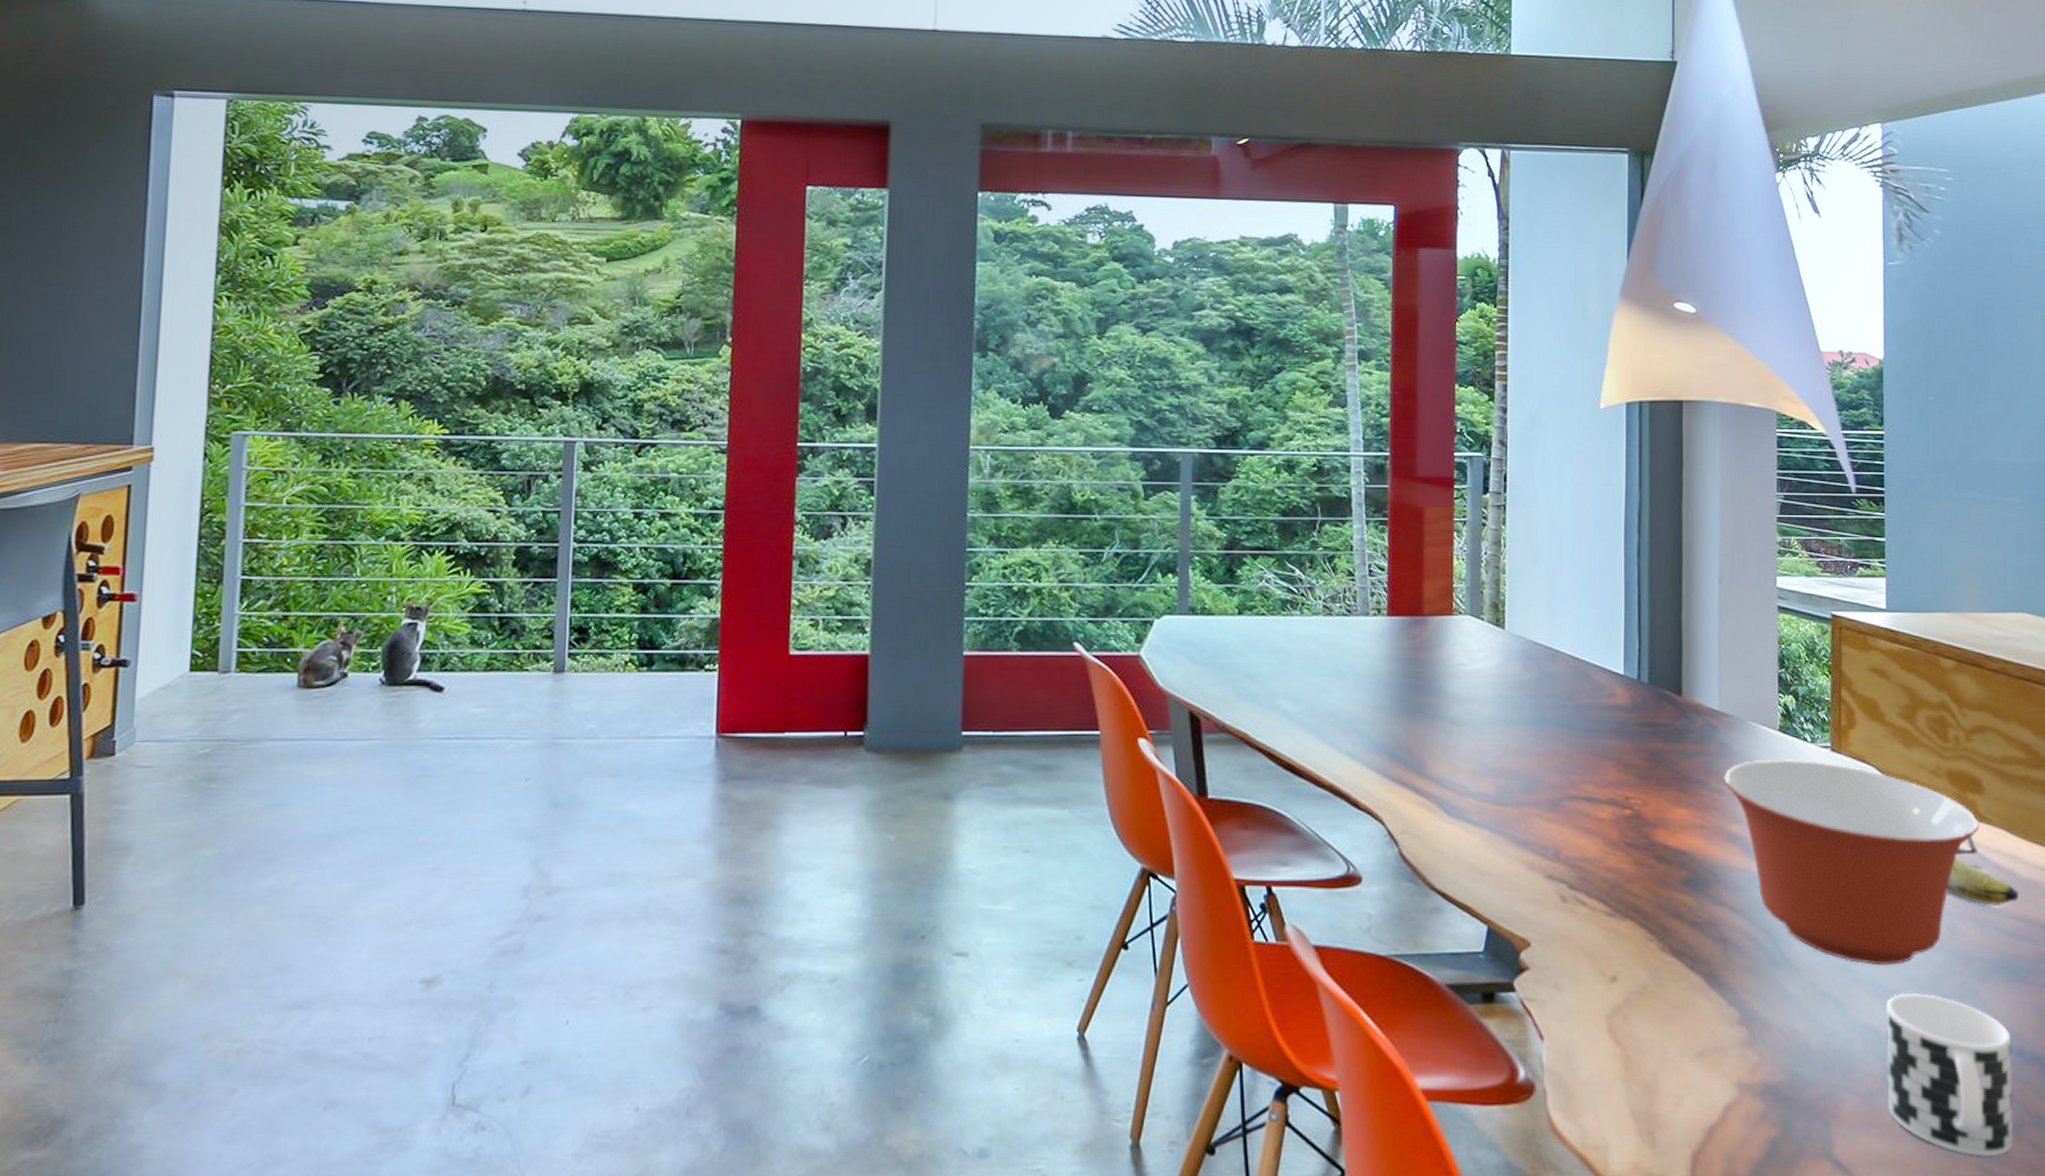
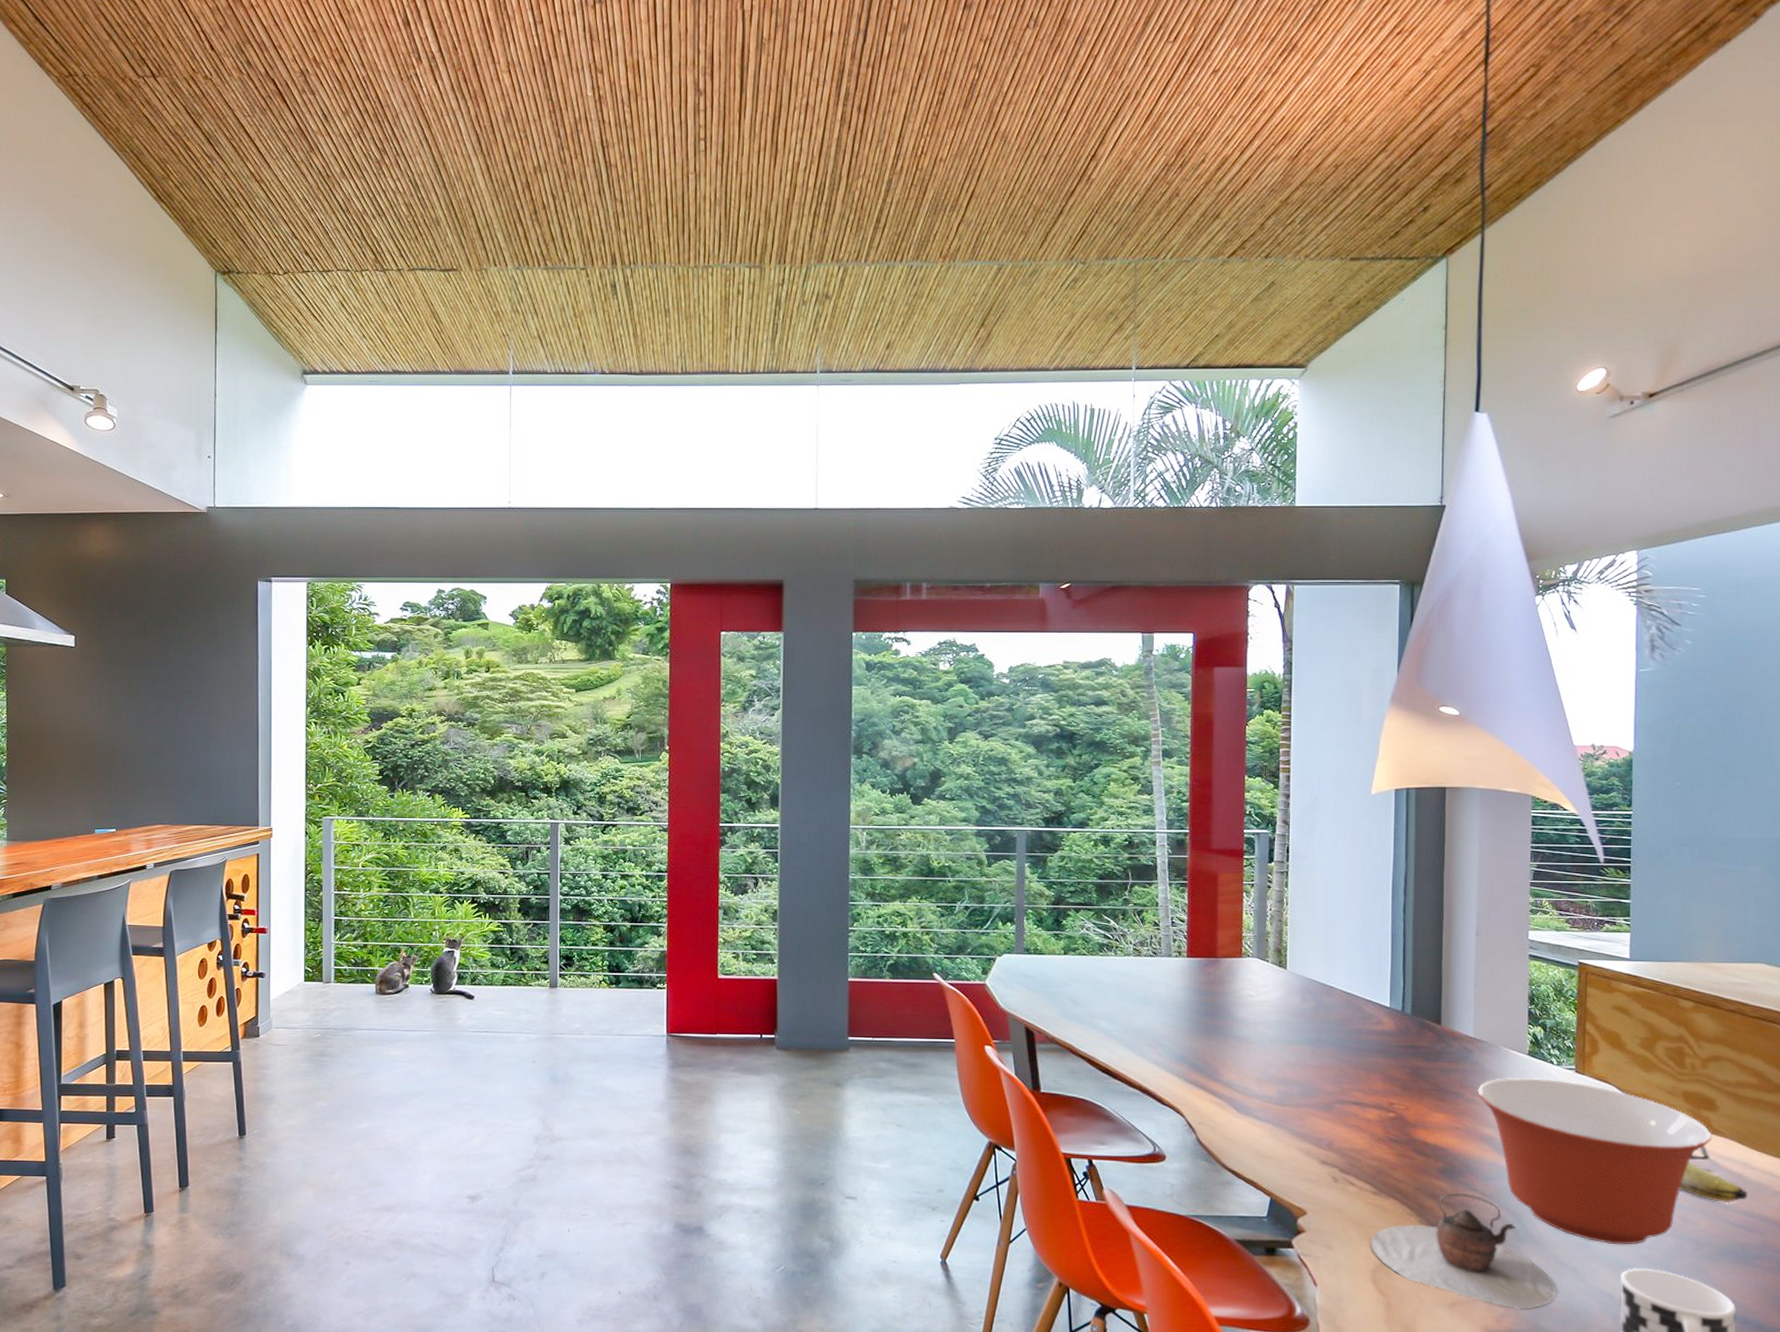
teapot: none [1605,909,1817,1056] -> present [1370,1193,1557,1310]

